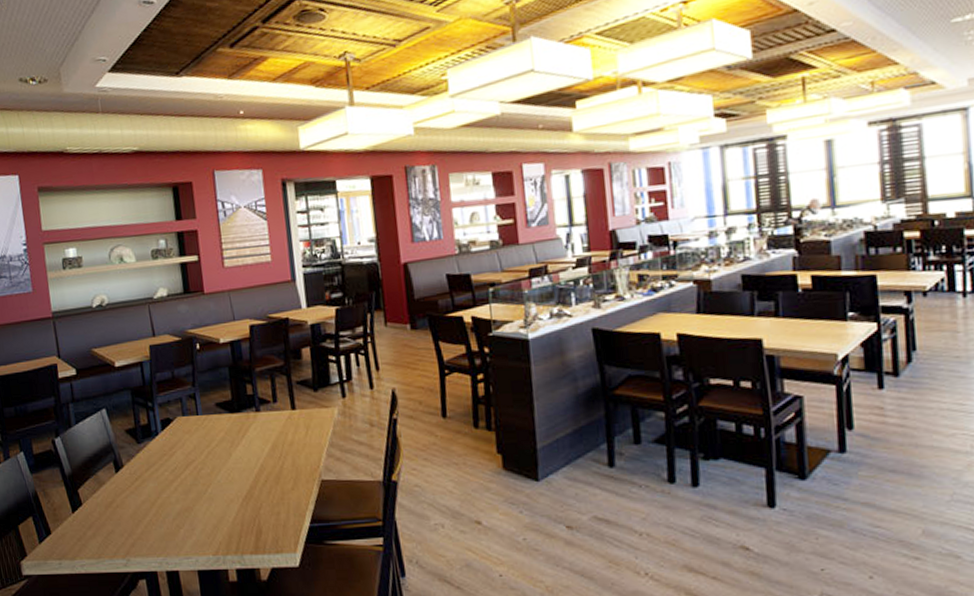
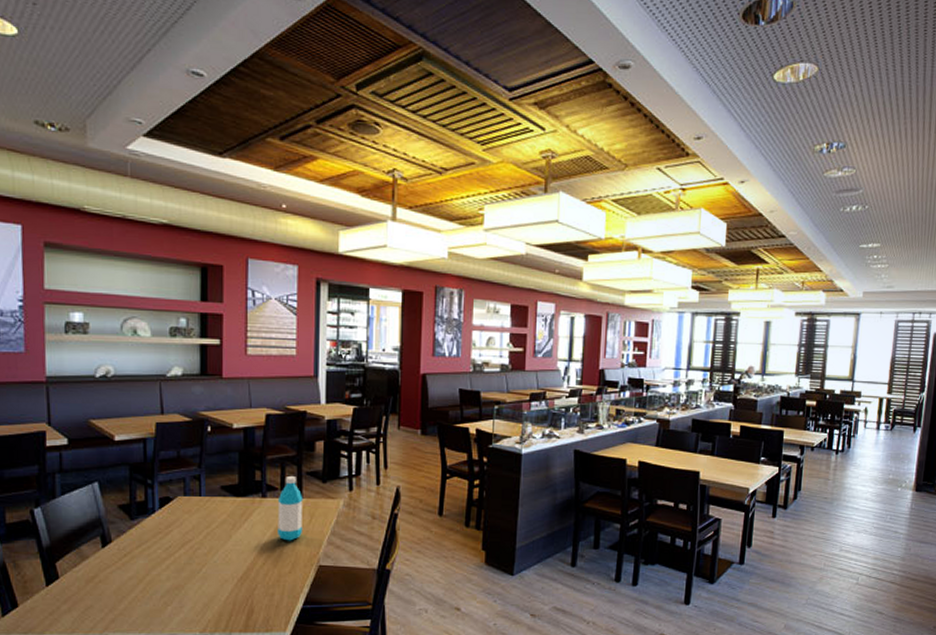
water bottle: none [271,387,300,456] -> present [277,476,303,541]

